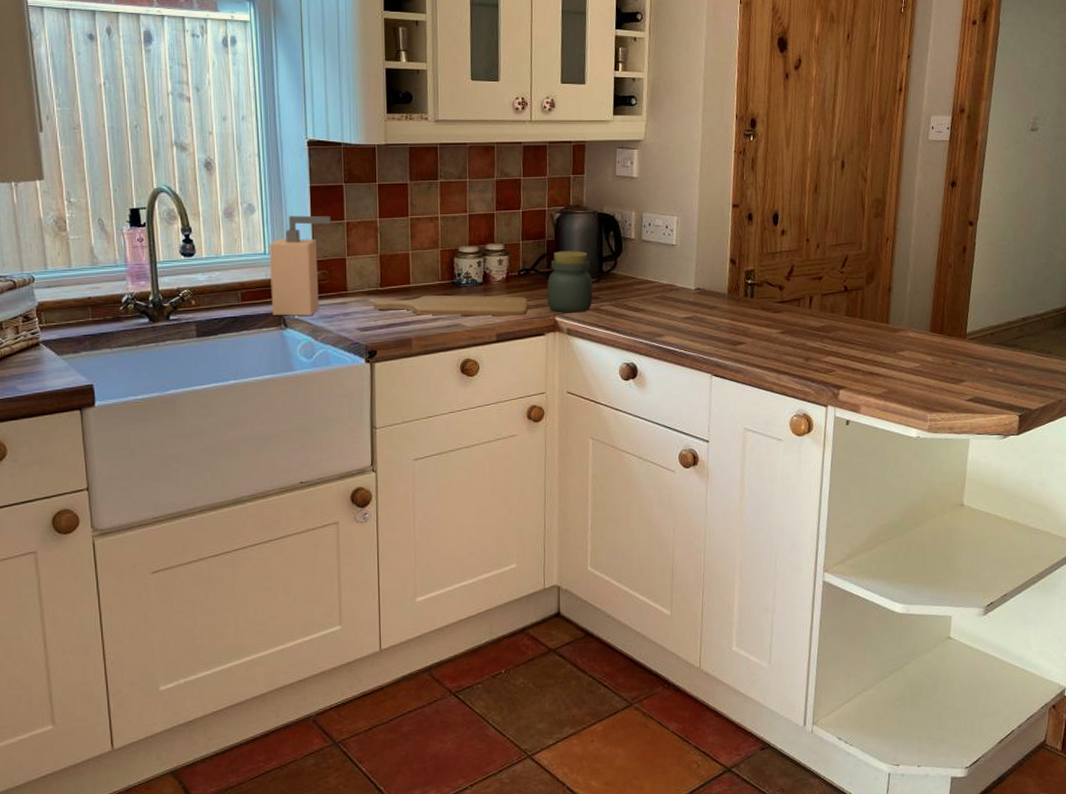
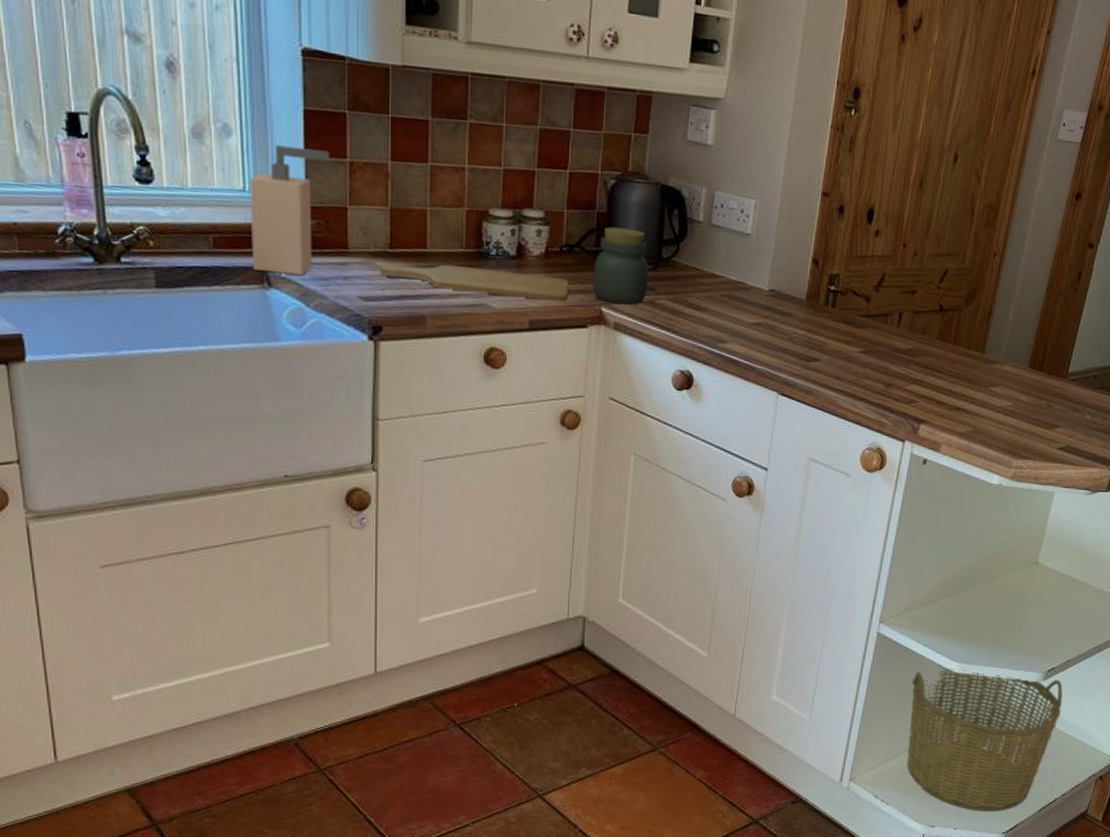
basket: none [861,608,1005,747] -> present [907,666,1063,811]

